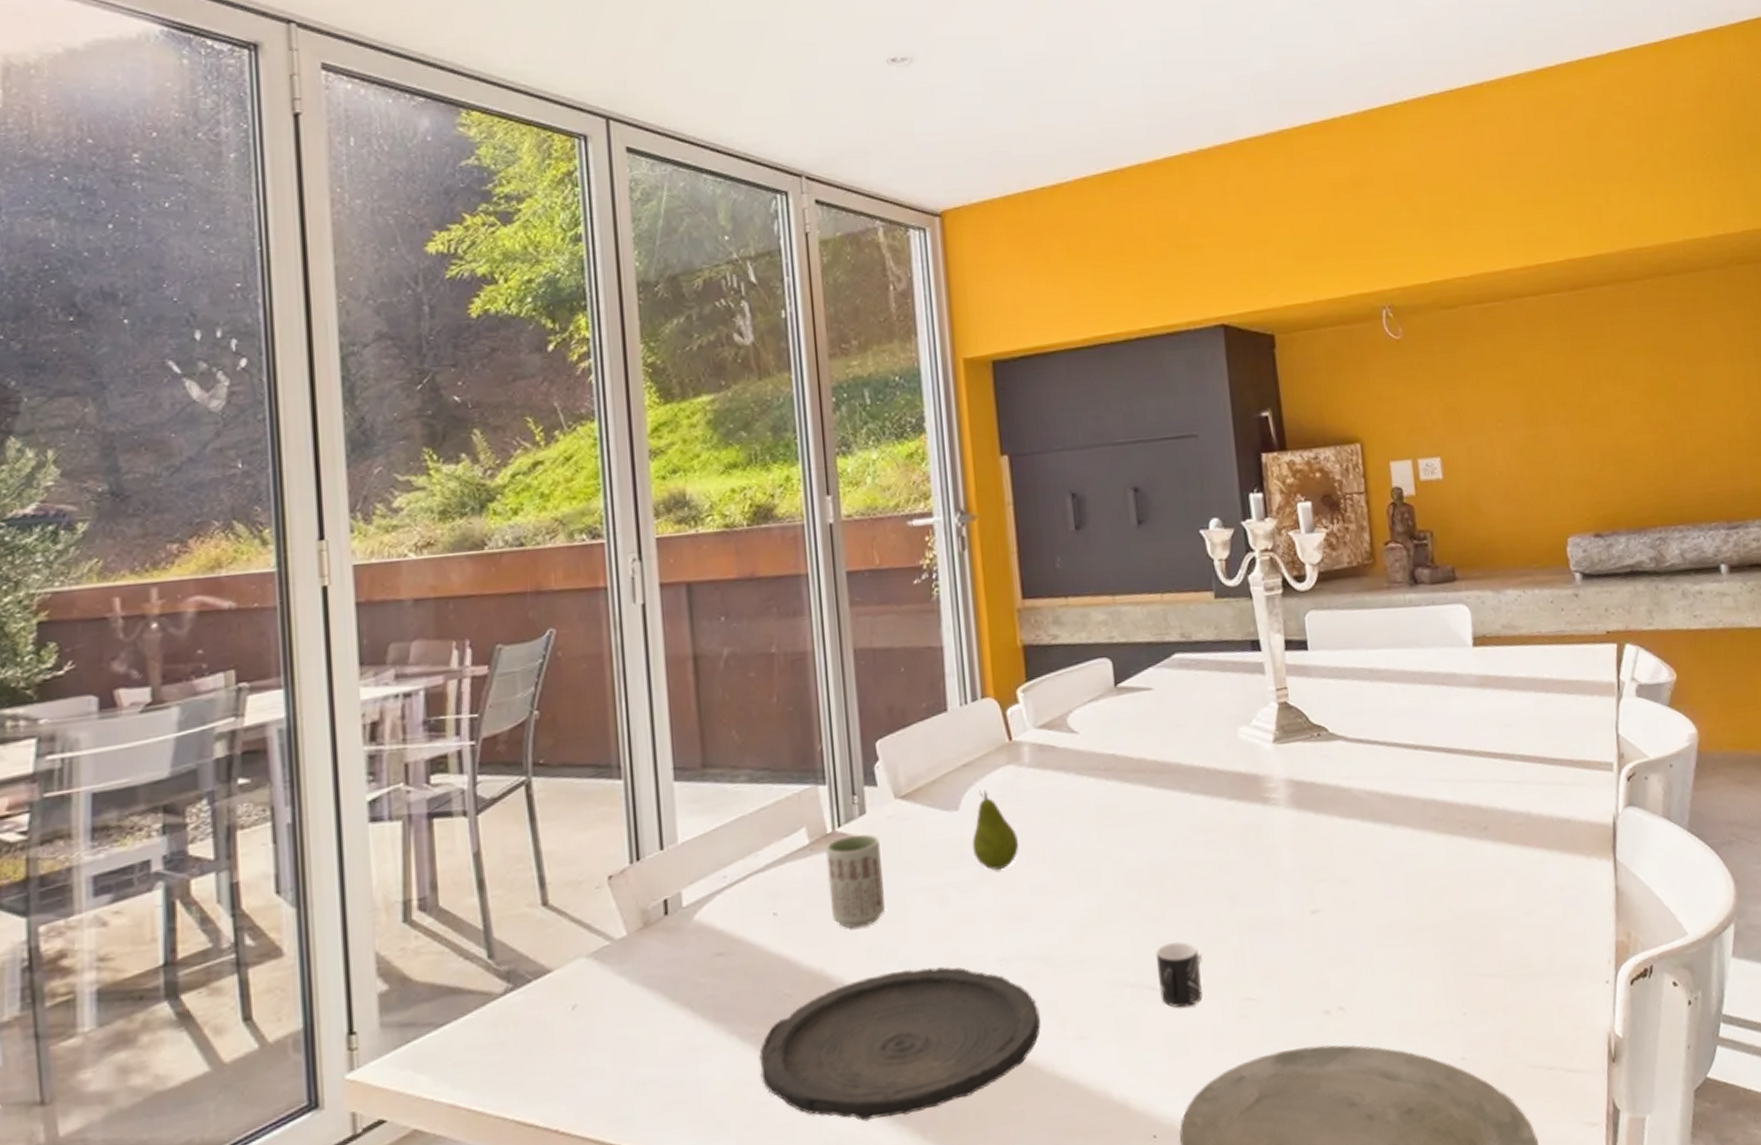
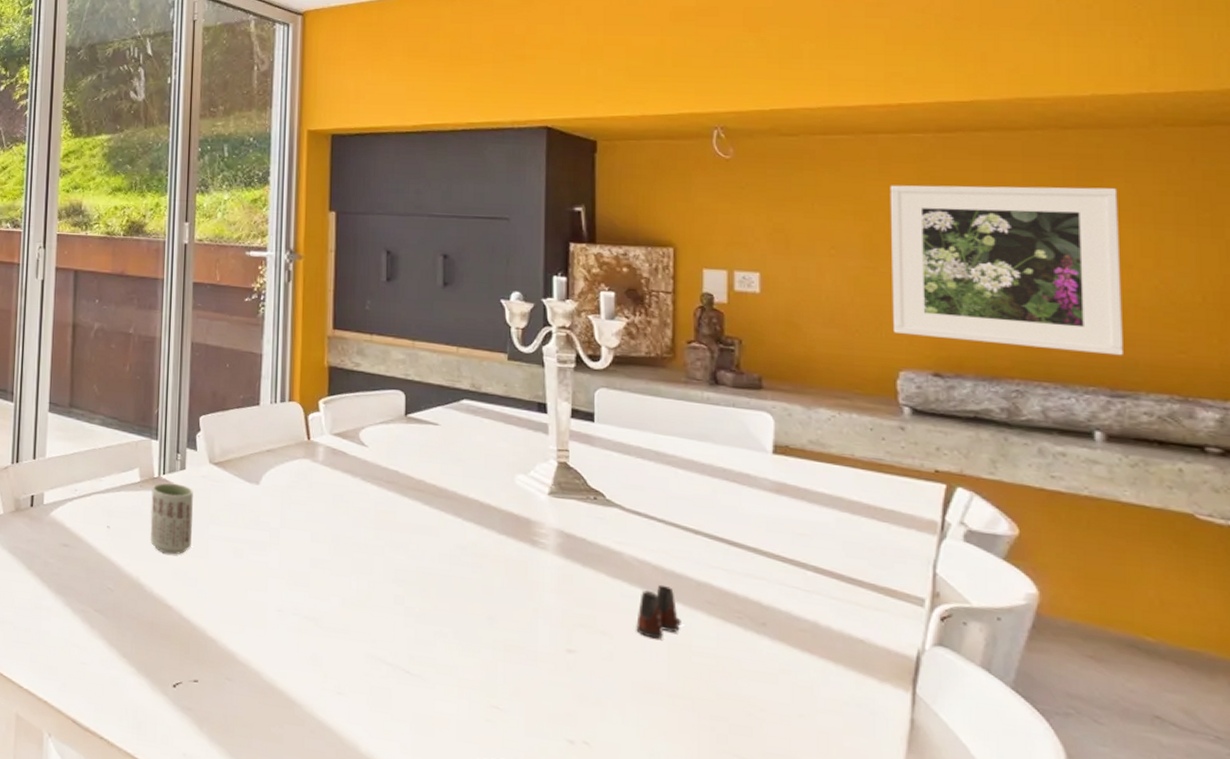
plate: present [759,967,1041,1122] -> none [84,593,306,709]
fruit: present [972,789,1019,870] -> none [266,473,306,540]
mug: present [1156,941,1203,1008] -> none [412,638,457,697]
salt shaker: none [1372,812,1414,874] -> present [636,584,681,639]
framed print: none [1539,329,1733,500] -> present [890,185,1123,356]

